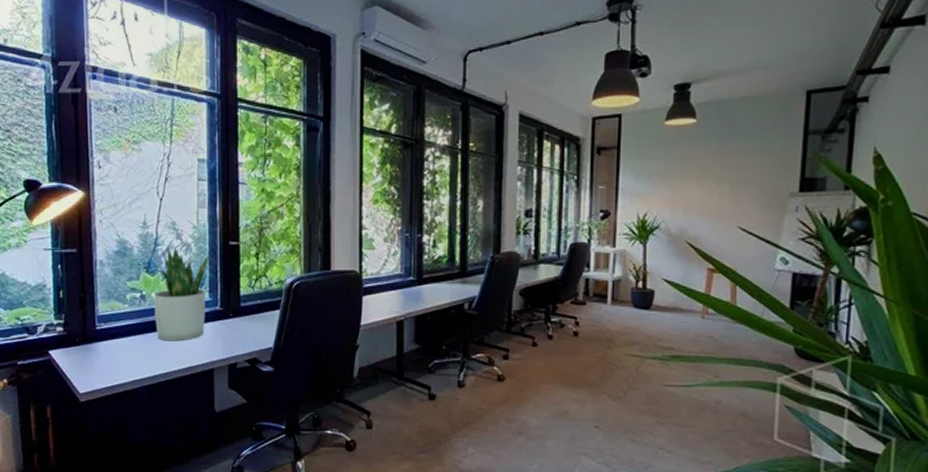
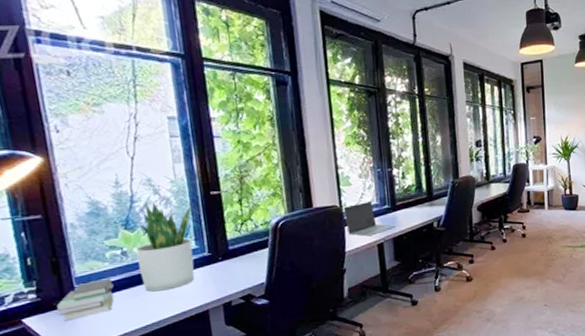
books: none [79,321,130,359] -> present [57,278,114,321]
laptop: none [363,270,419,311] -> present [343,201,395,237]

